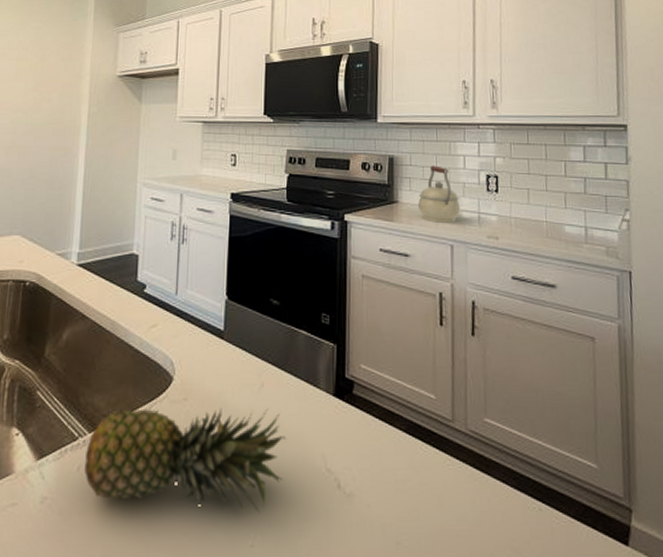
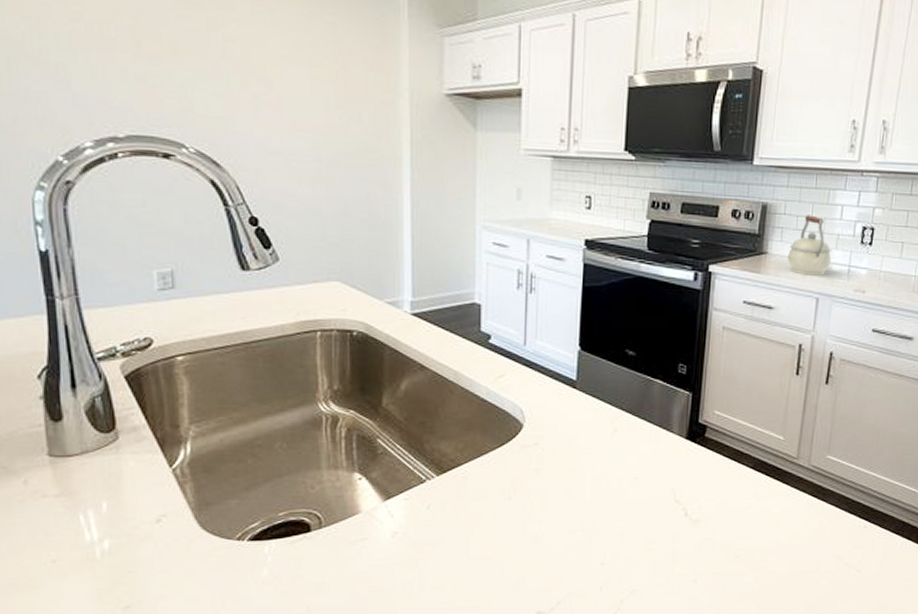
fruit: present [84,409,287,515] -> none [435,452,638,539]

